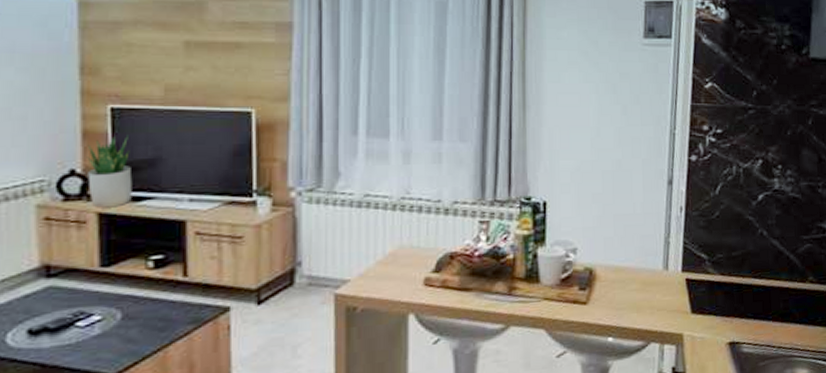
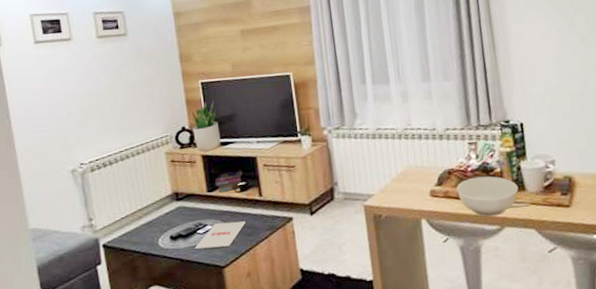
magazine: none [68,309,156,350] -> present [194,221,246,250]
books: none [113,239,160,269] -> present [214,171,243,193]
bowl: none [458,263,532,313] -> present [456,176,519,217]

